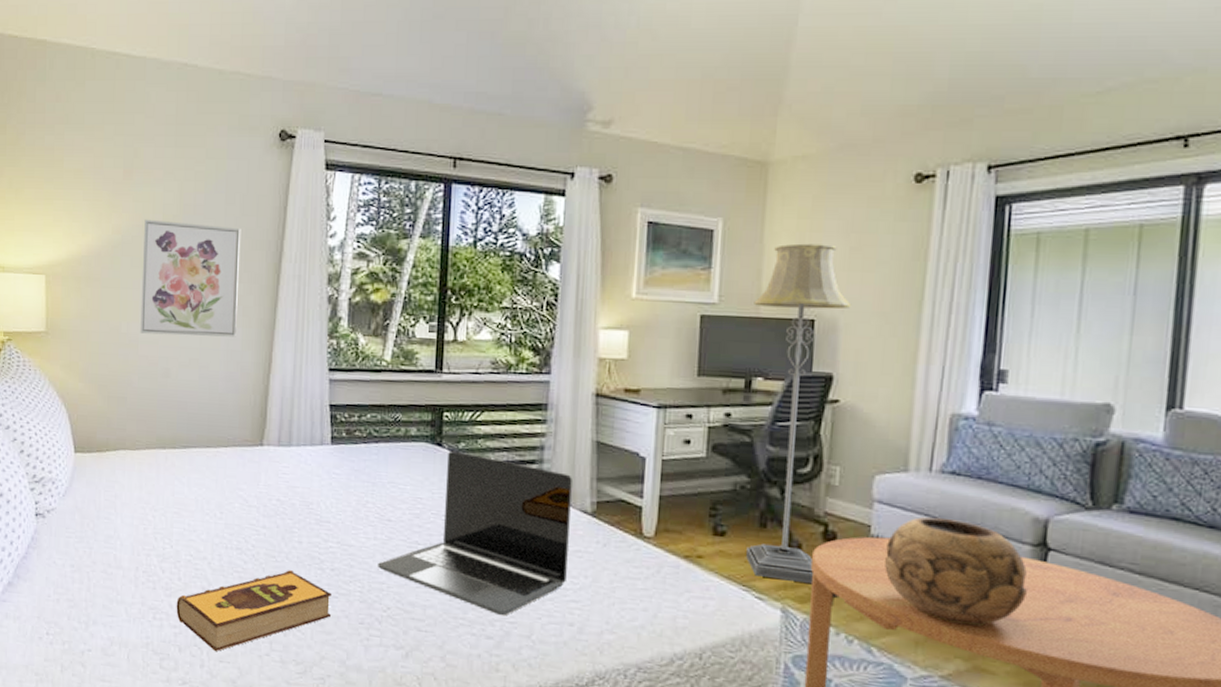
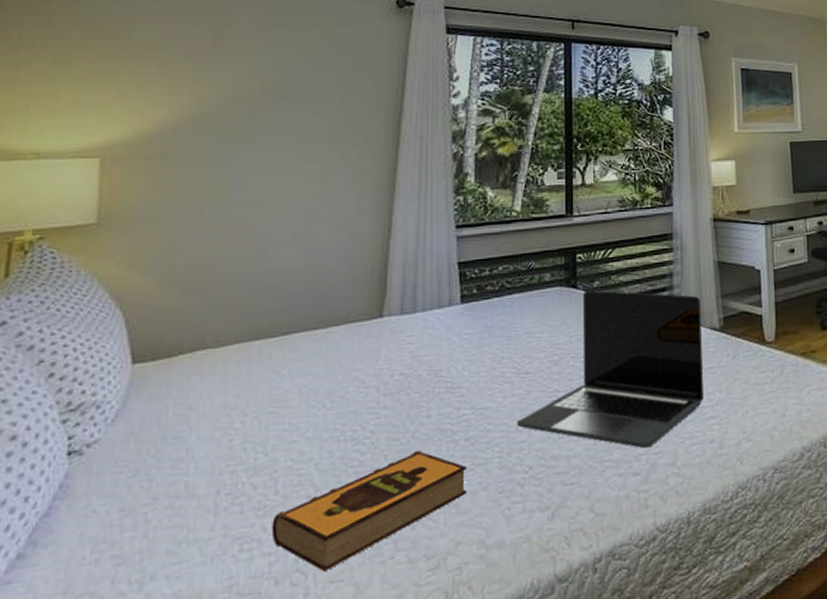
wall art: present [140,219,241,337] -> none [229,89,355,212]

